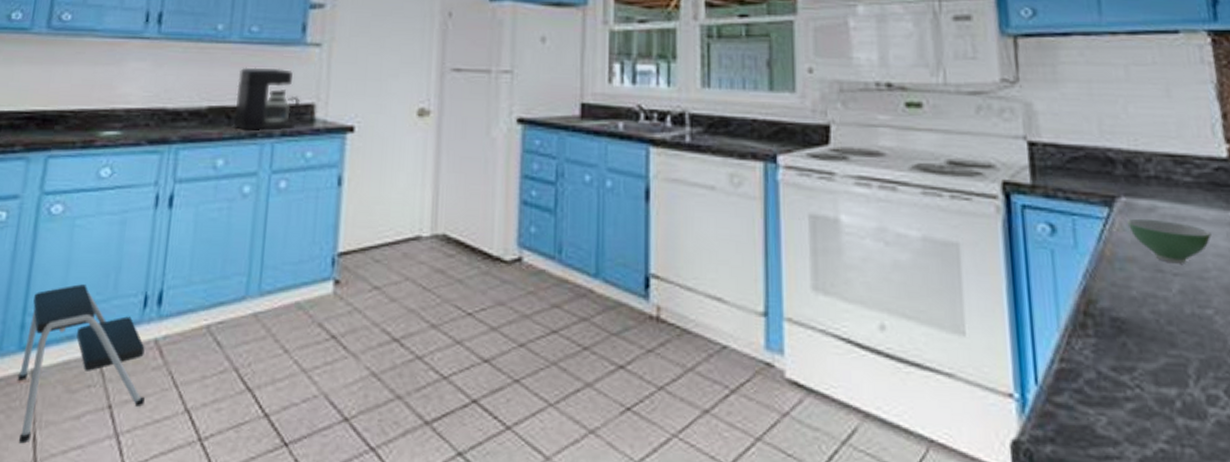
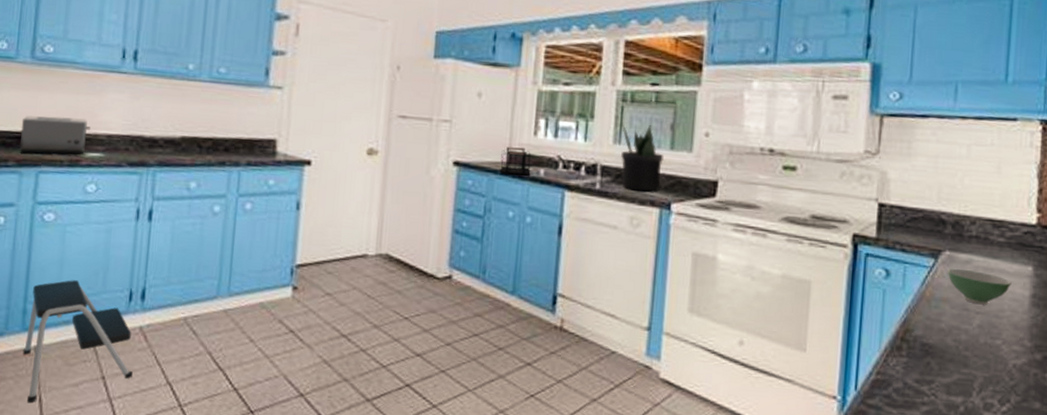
toaster: none [28,91,108,136] -> present [19,114,90,155]
coffee maker: present [234,67,301,132] -> none [205,104,264,161]
dish rack: none [572,97,608,132] -> present [500,147,531,176]
planter: none [710,62,762,143] -> present [621,123,664,192]

